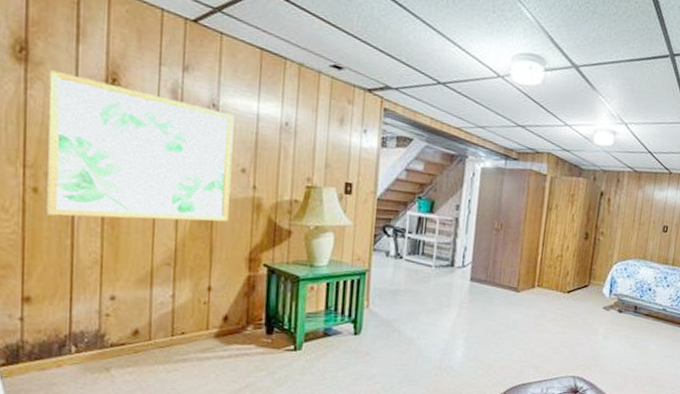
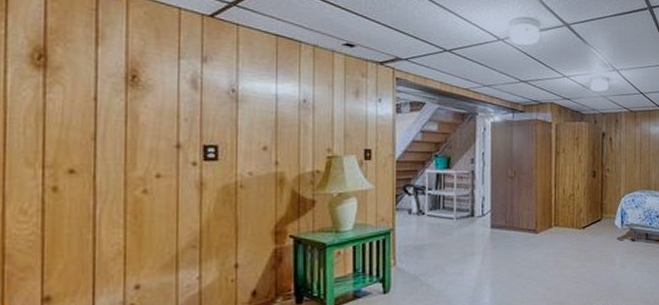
wall art: present [45,70,235,222] -> none [65,73,254,212]

